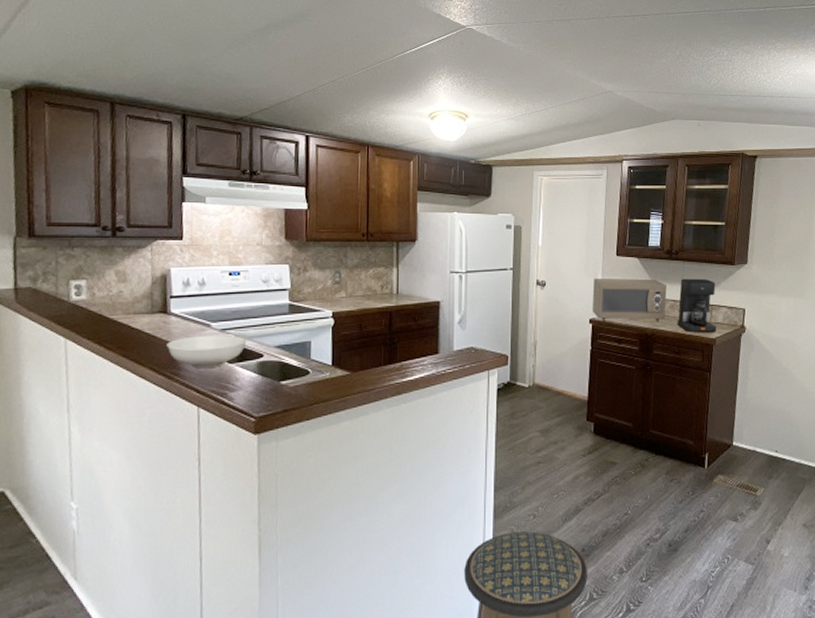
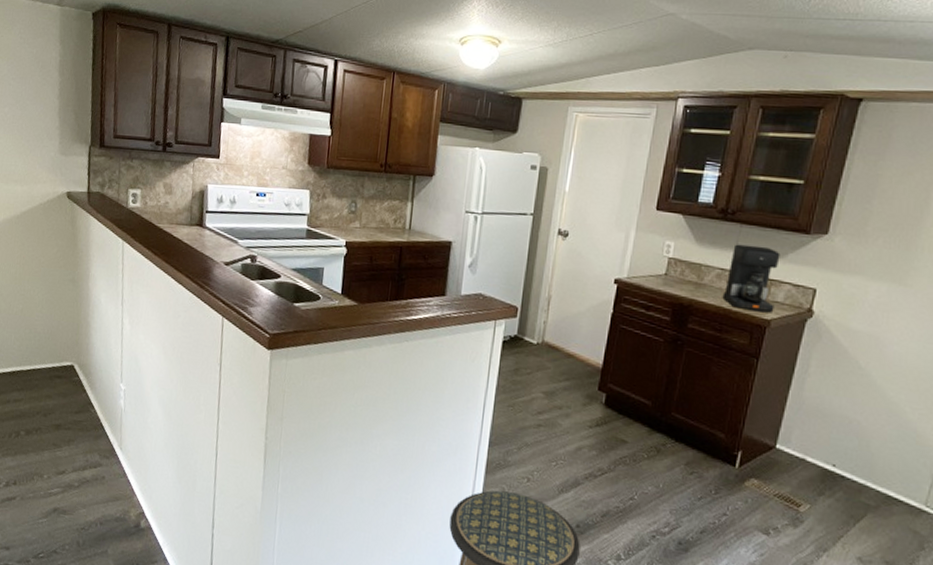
bowl: present [166,335,247,369] -> none [200,250,268,282]
microwave: present [592,278,667,321] -> none [620,233,715,291]

